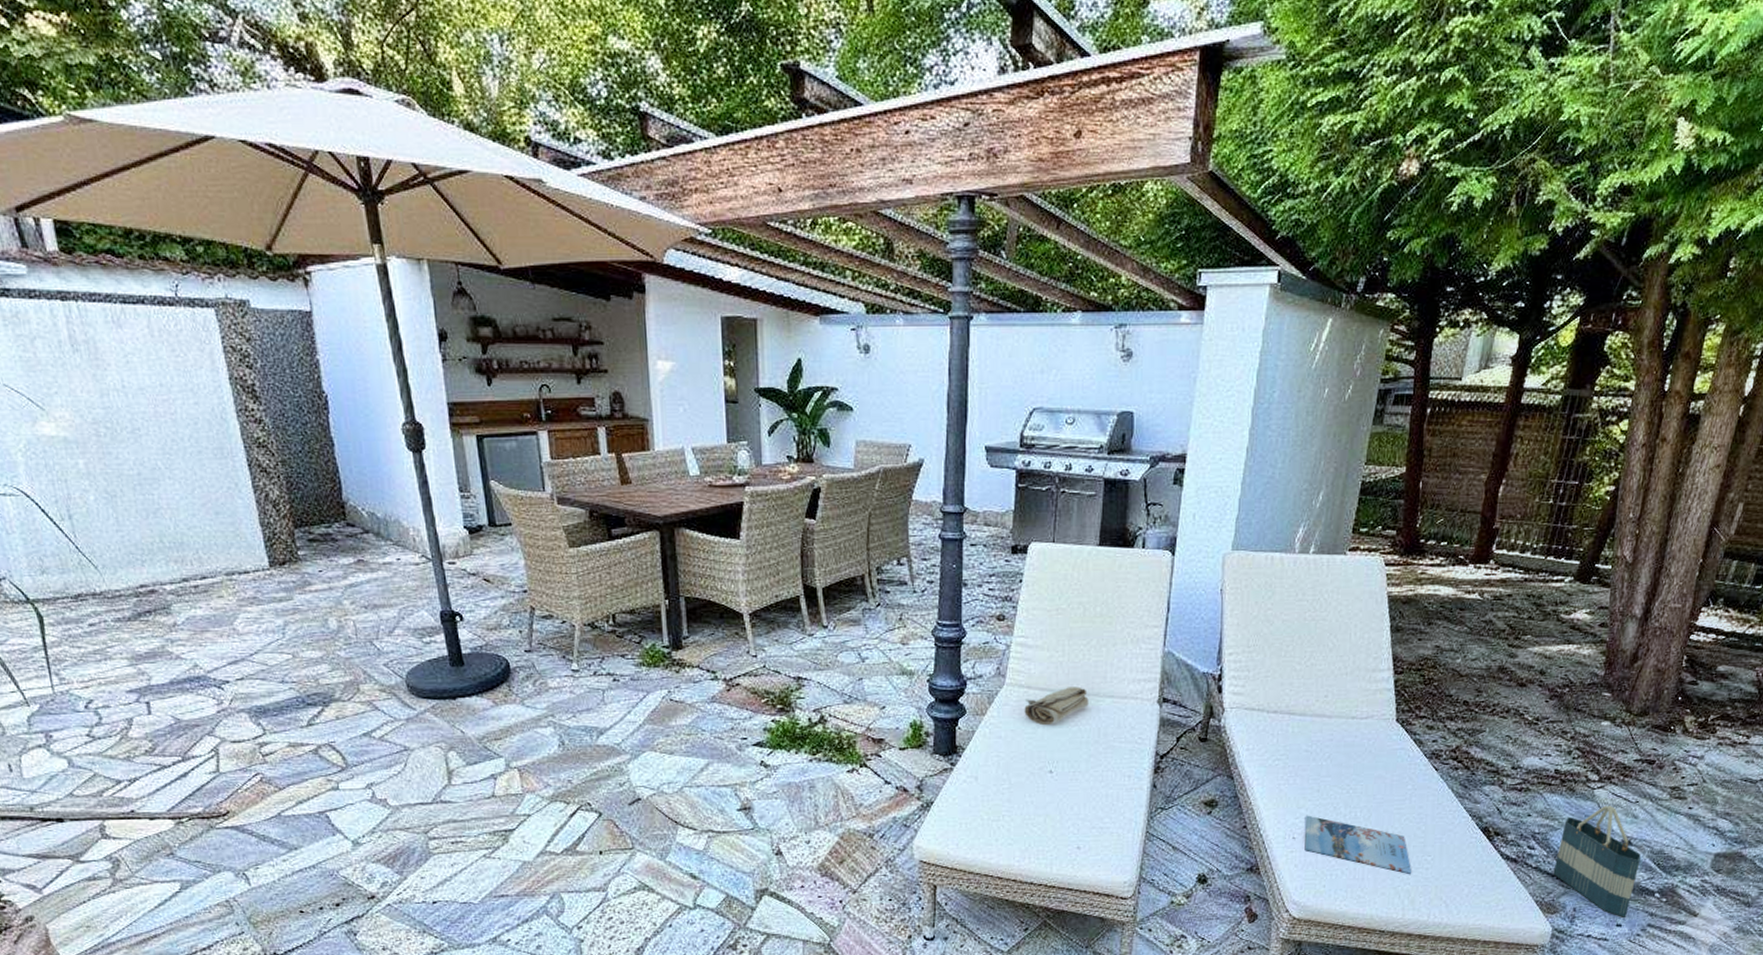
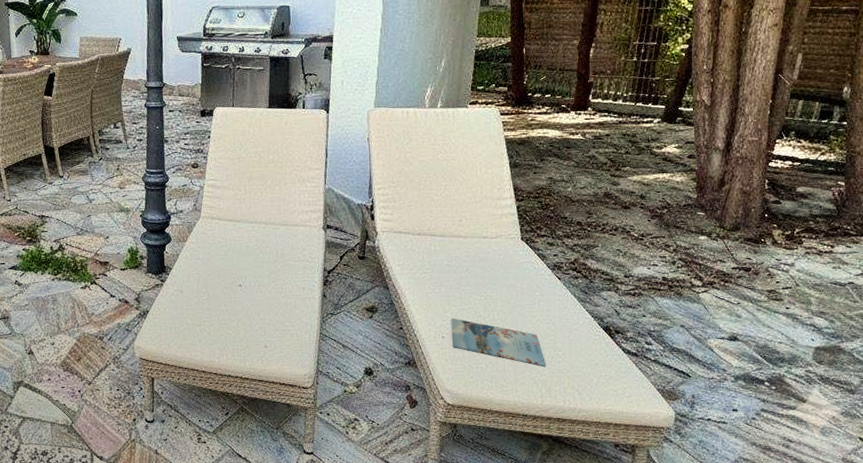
towel: present [1024,687,1089,726] -> none [216,218,268,249]
tote bag: present [1553,806,1641,917] -> none [670,307,748,403]

